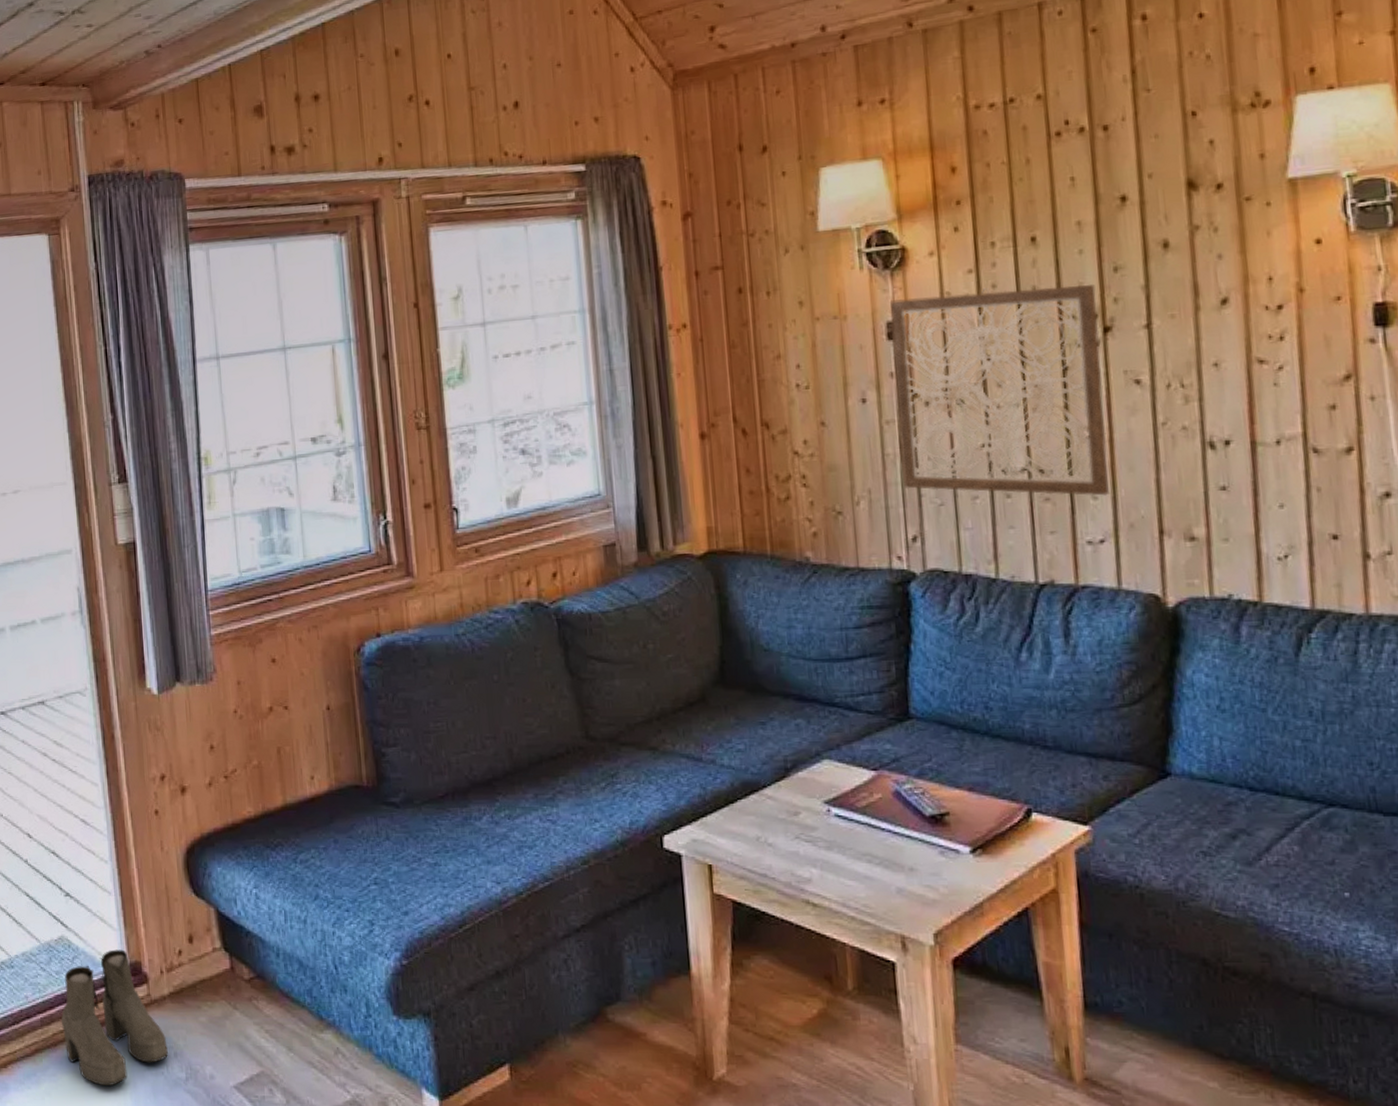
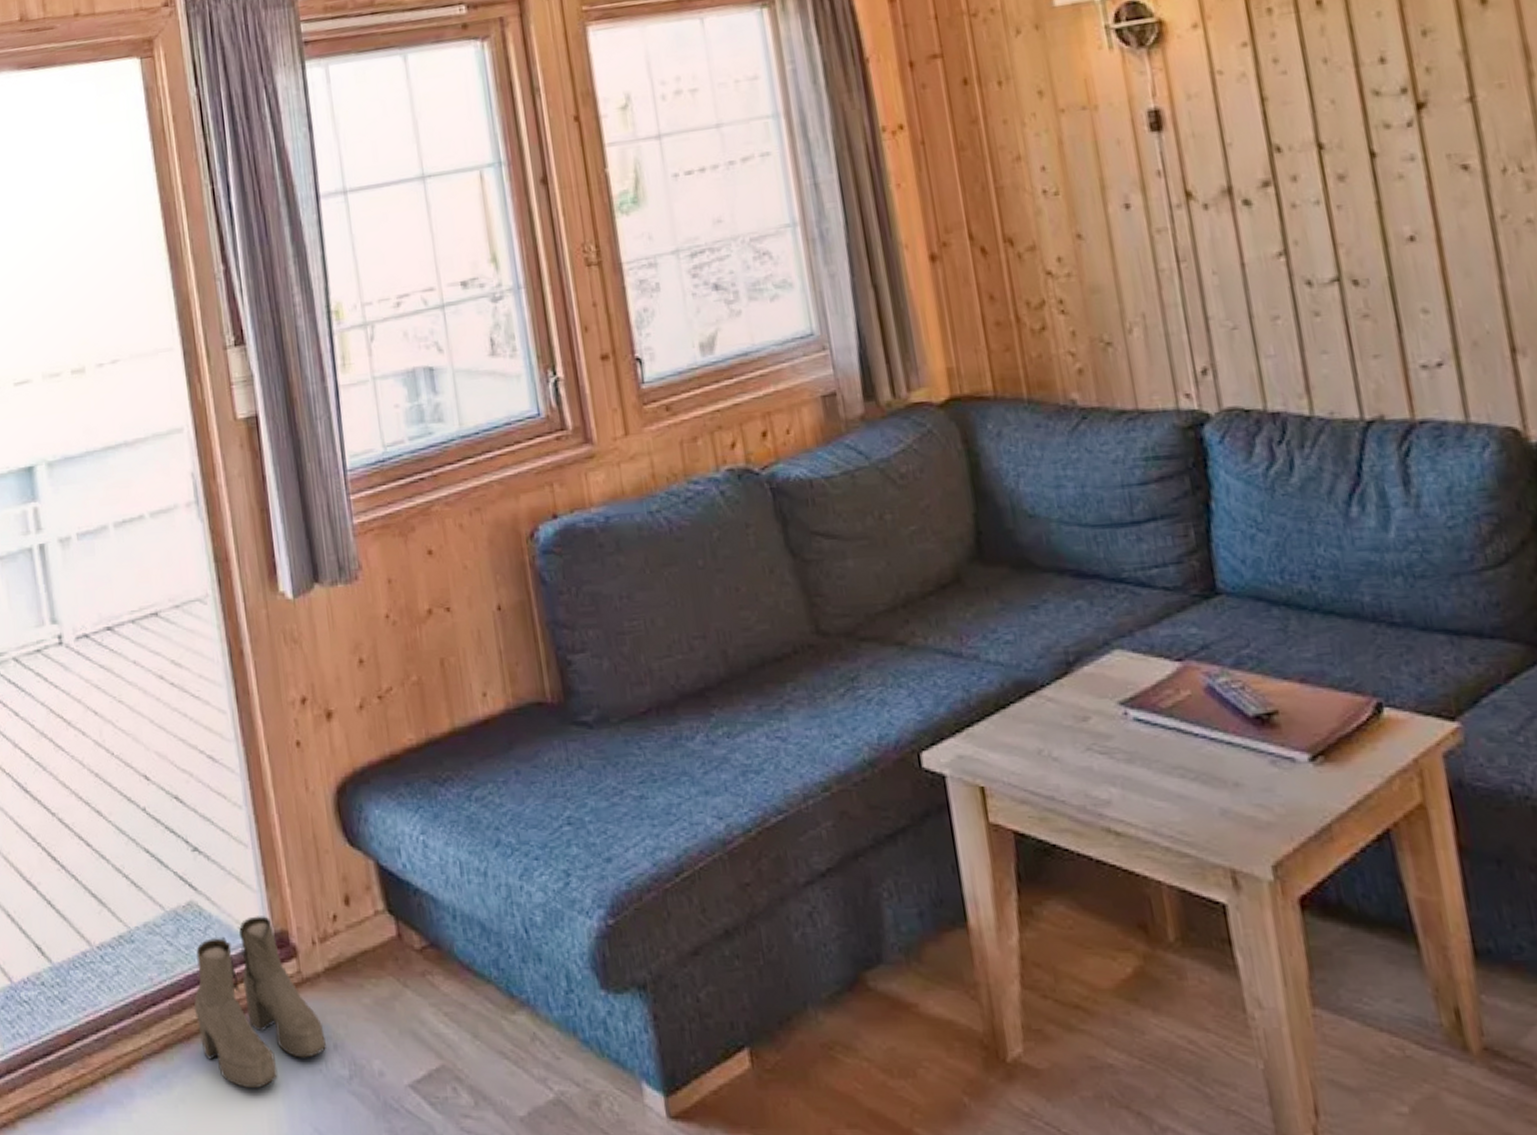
wall art: present [889,284,1109,496] -> none [1148,52,1443,311]

